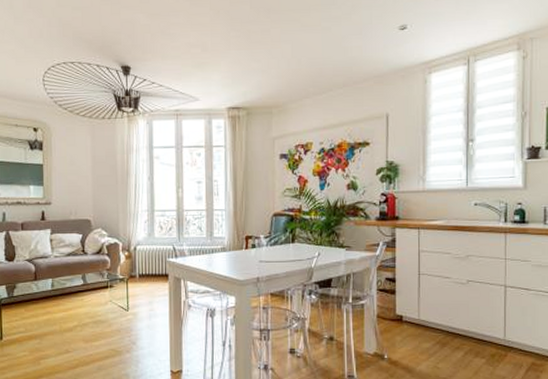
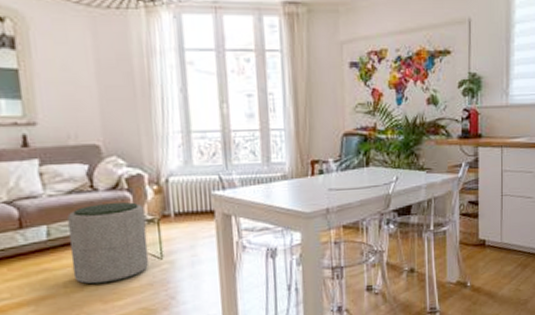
ottoman: none [65,264,119,327] -> present [67,202,150,285]

